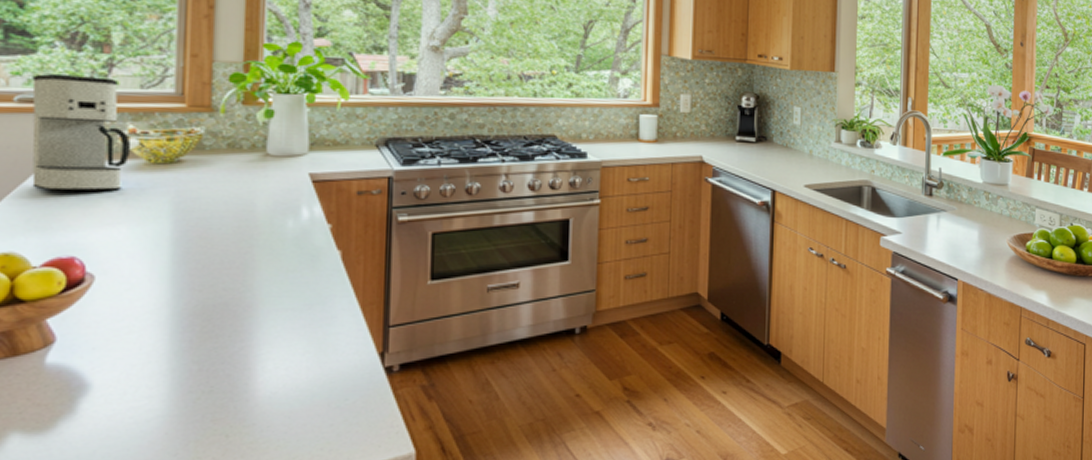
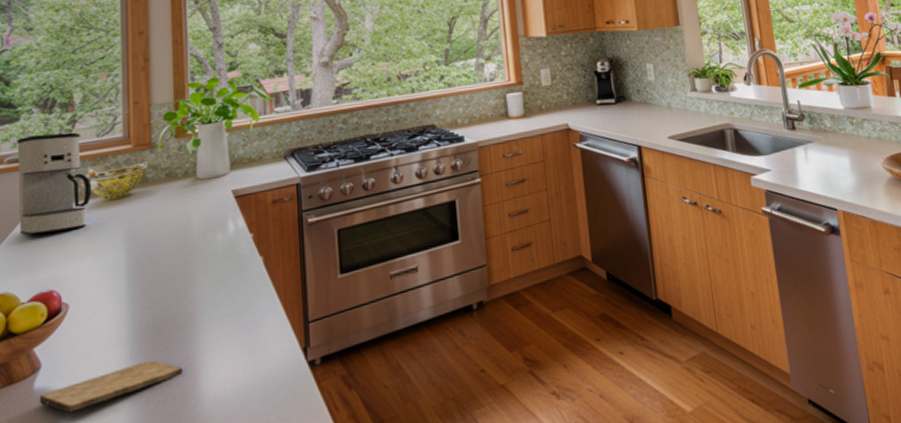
cutting board: none [51,348,235,395] -> present [39,360,183,414]

